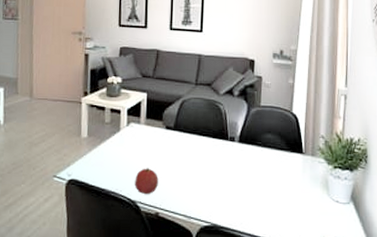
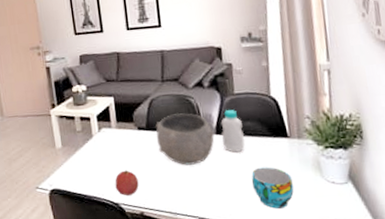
bowl: none [182,117,237,170] -> present [156,112,215,165]
bottle: none [244,121,265,163] -> present [220,110,246,152]
cup: none [266,180,302,222] -> present [251,167,294,209]

